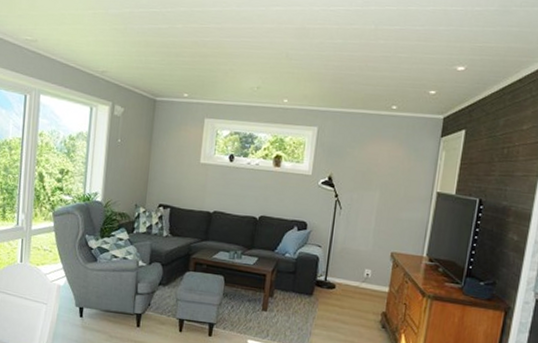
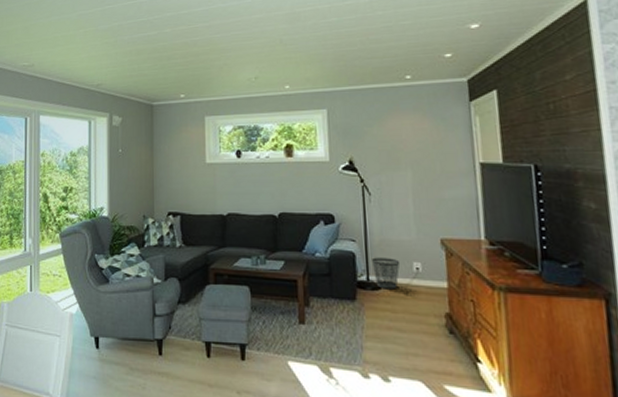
wastebasket: none [331,262,355,290] -> present [371,257,401,289]

